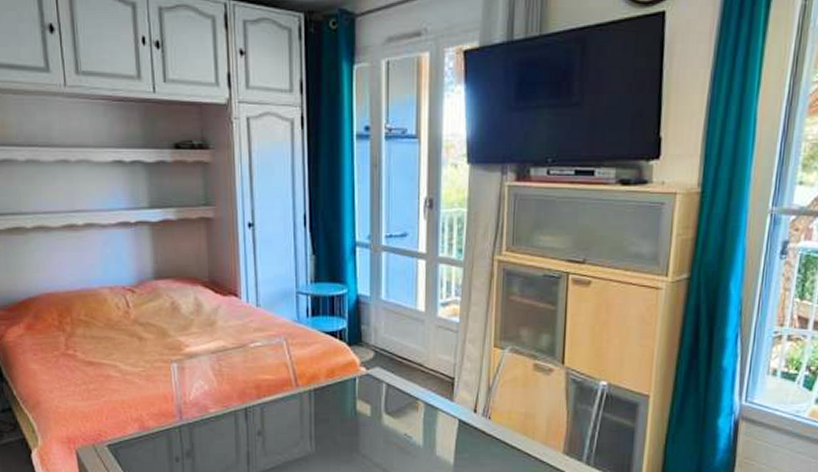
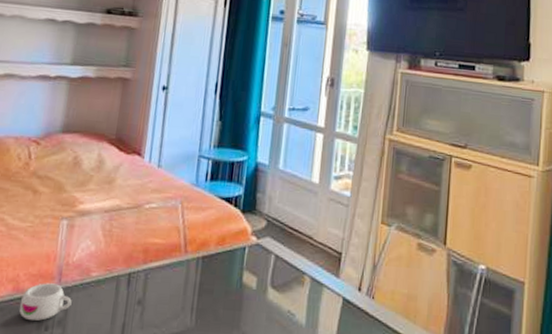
mug: none [148,421,196,453] -> present [19,283,72,321]

